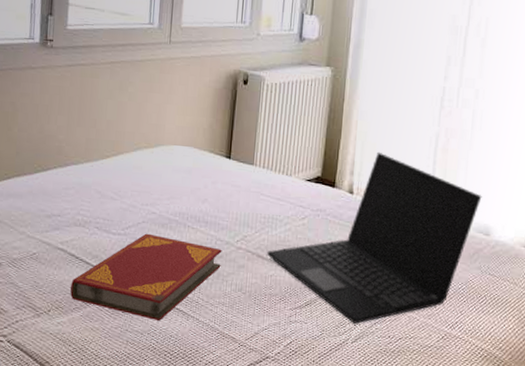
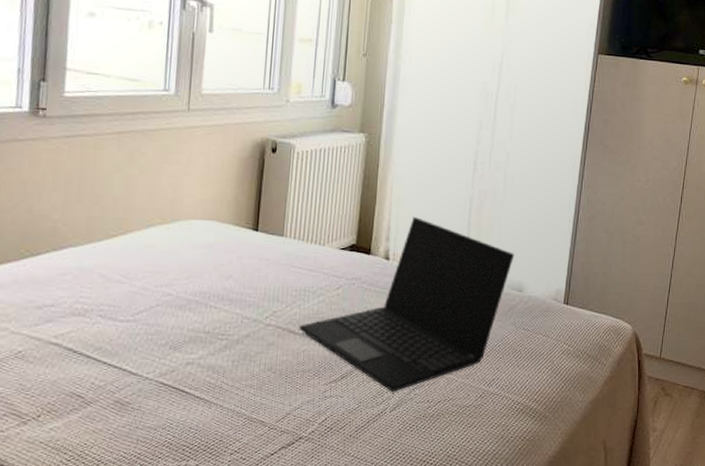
hardback book: present [70,233,222,321] -> none [66,317,249,412]

